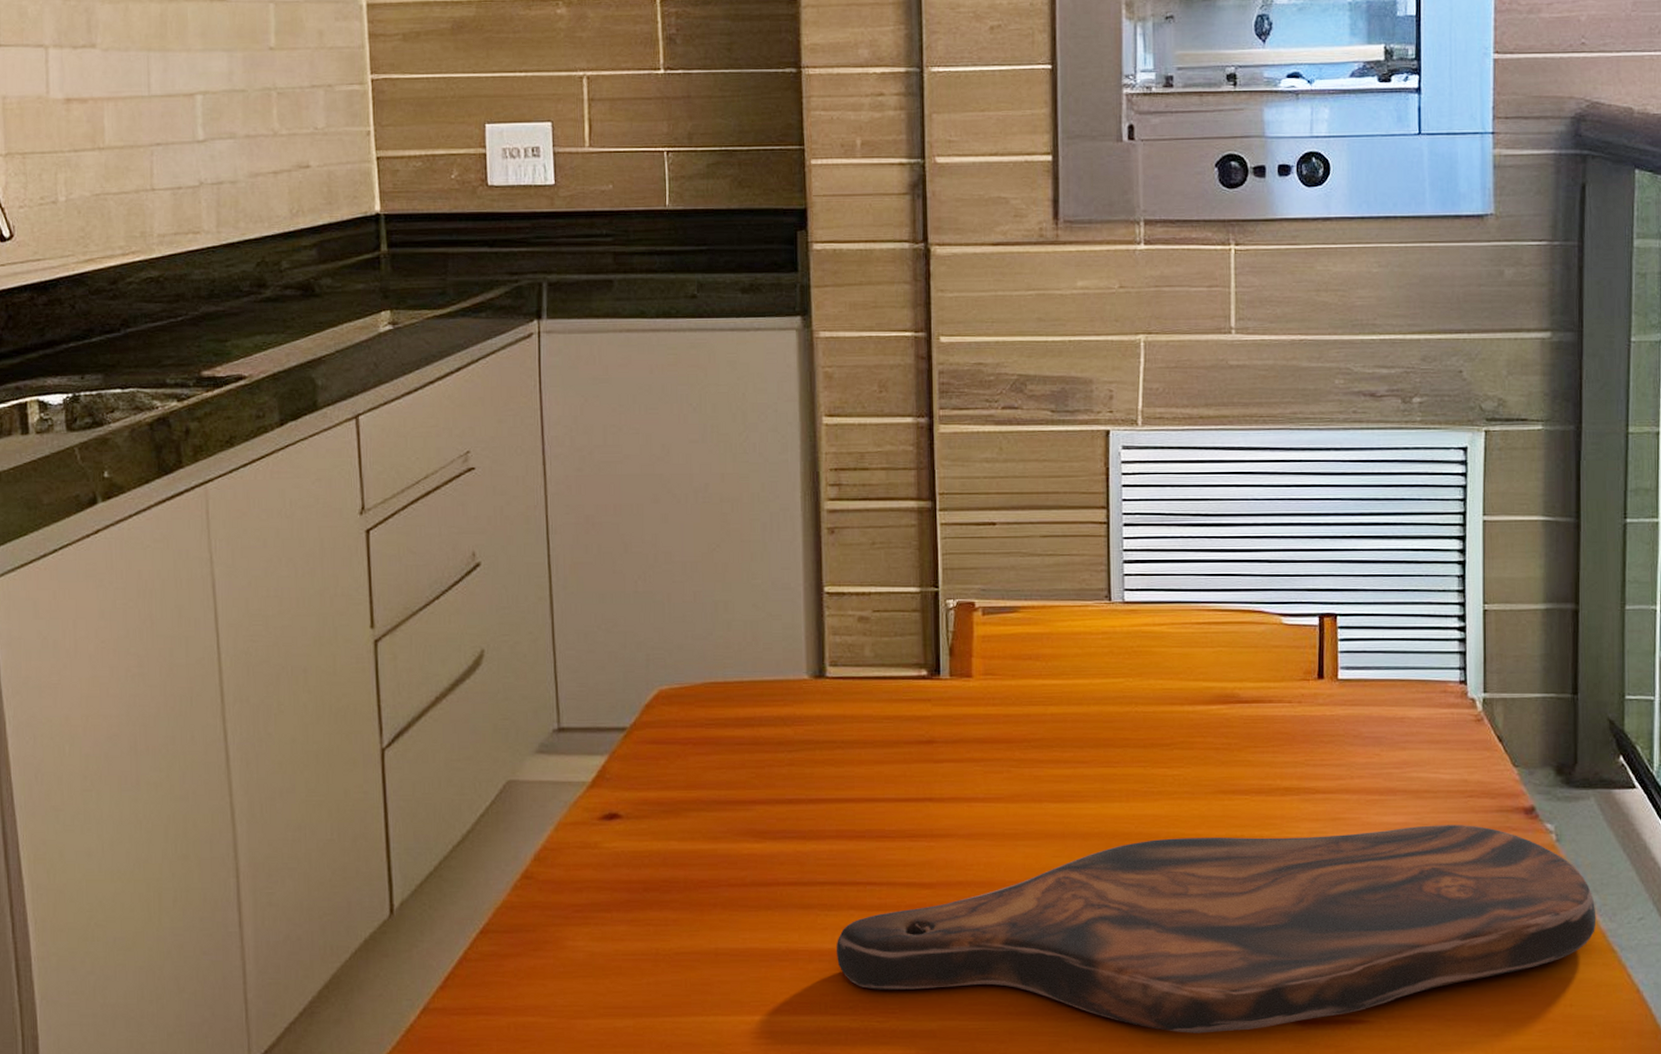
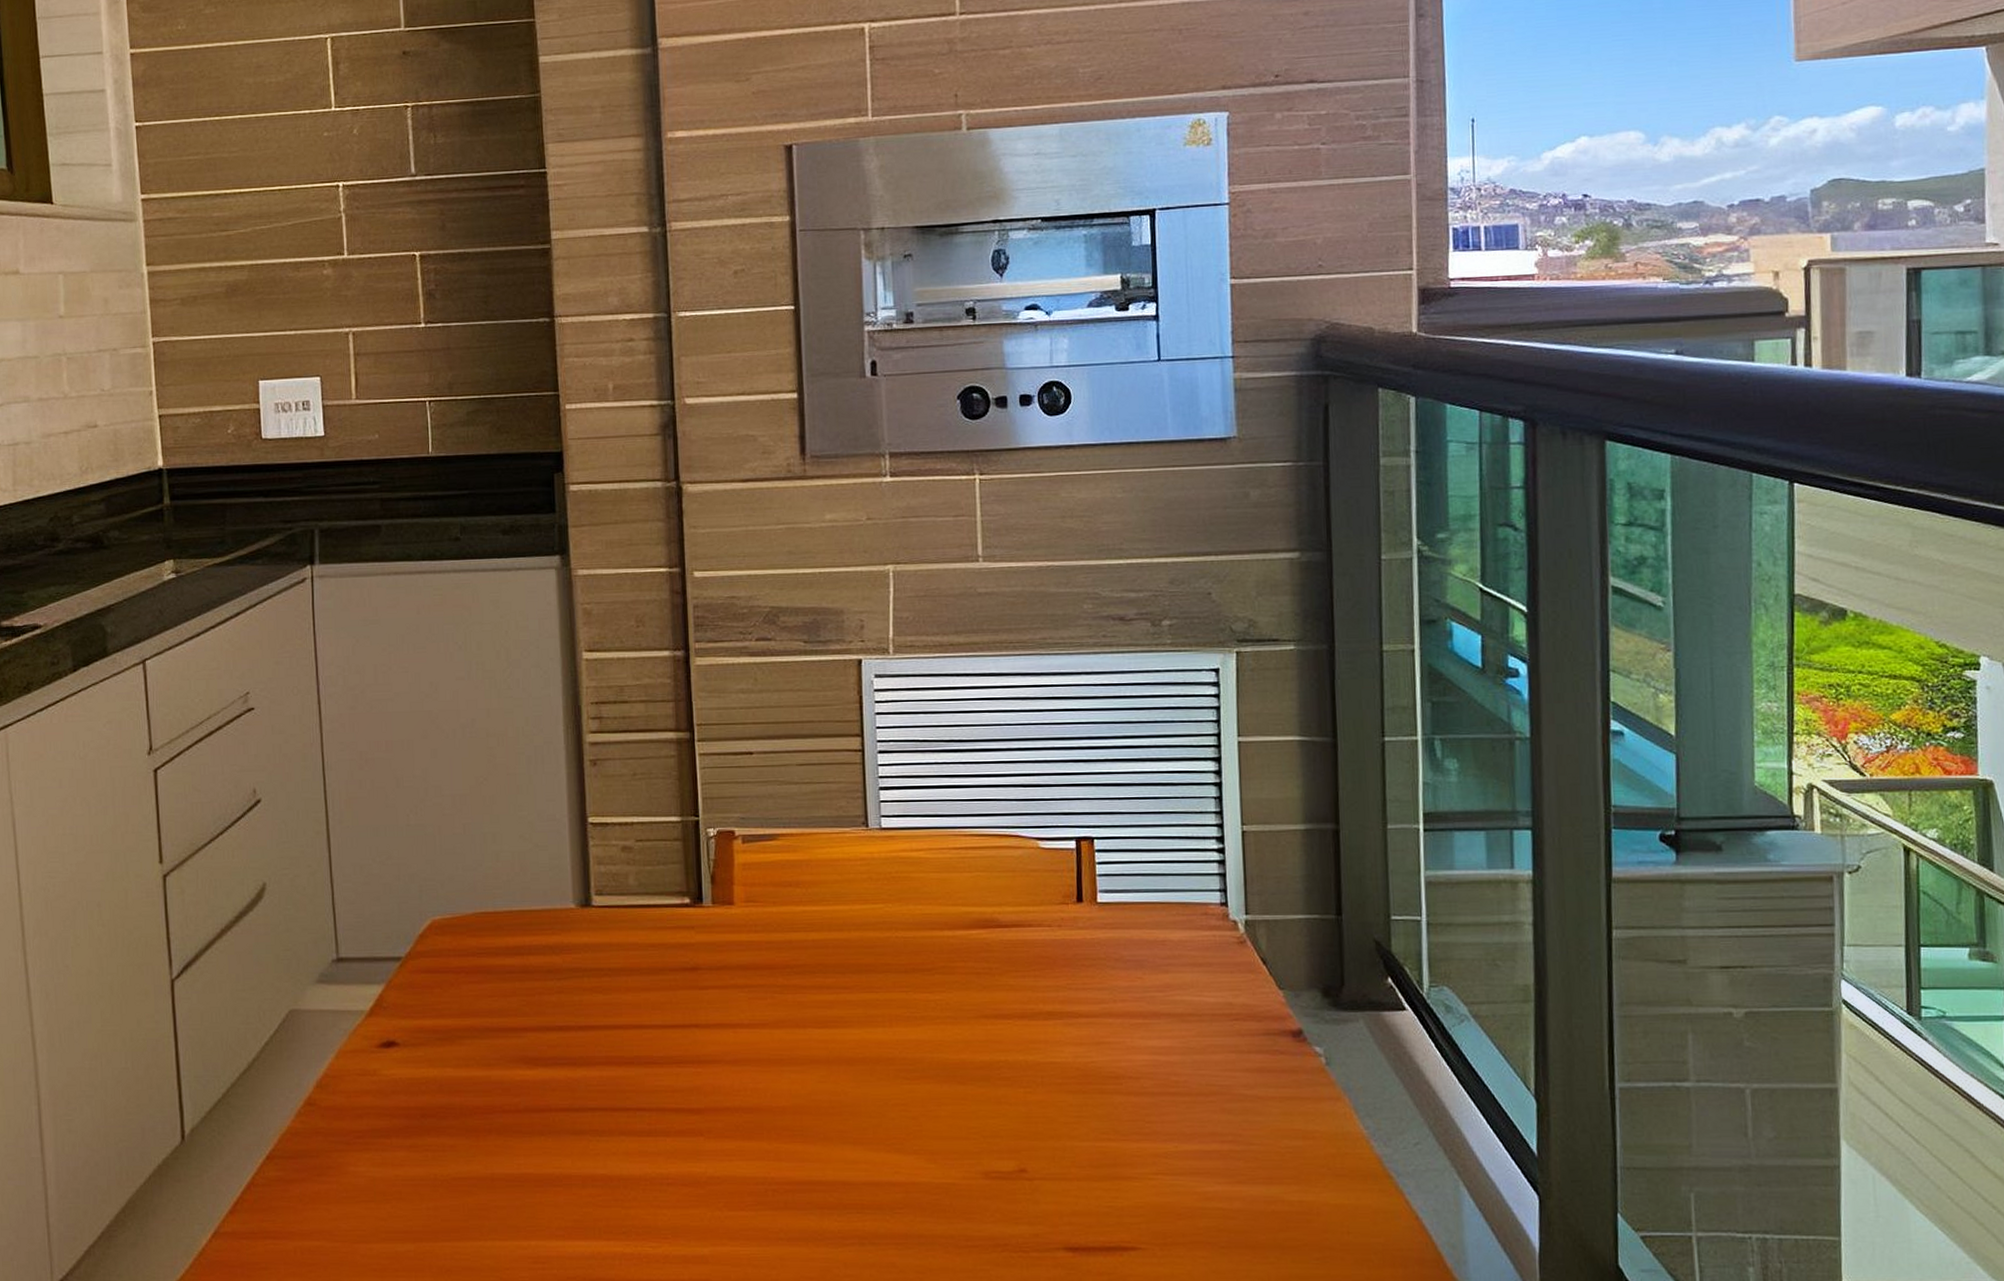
cutting board: present [836,825,1597,1033] -> none [608,1048,1371,1260]

